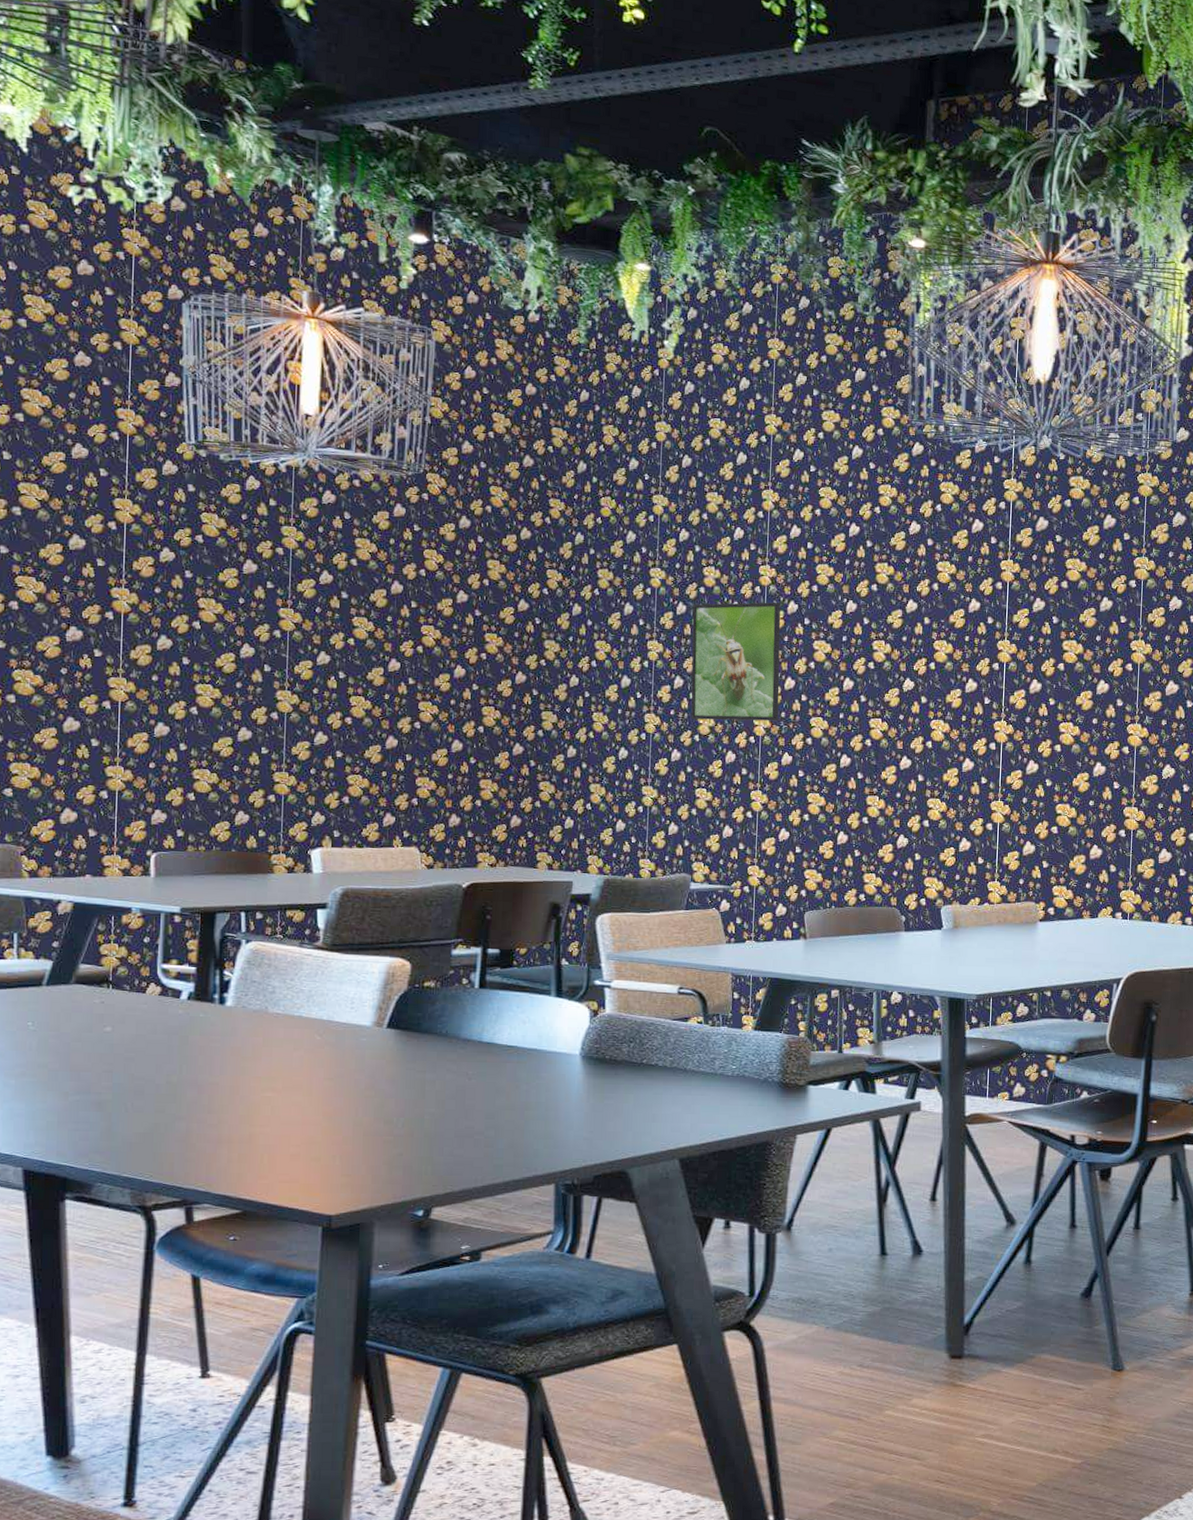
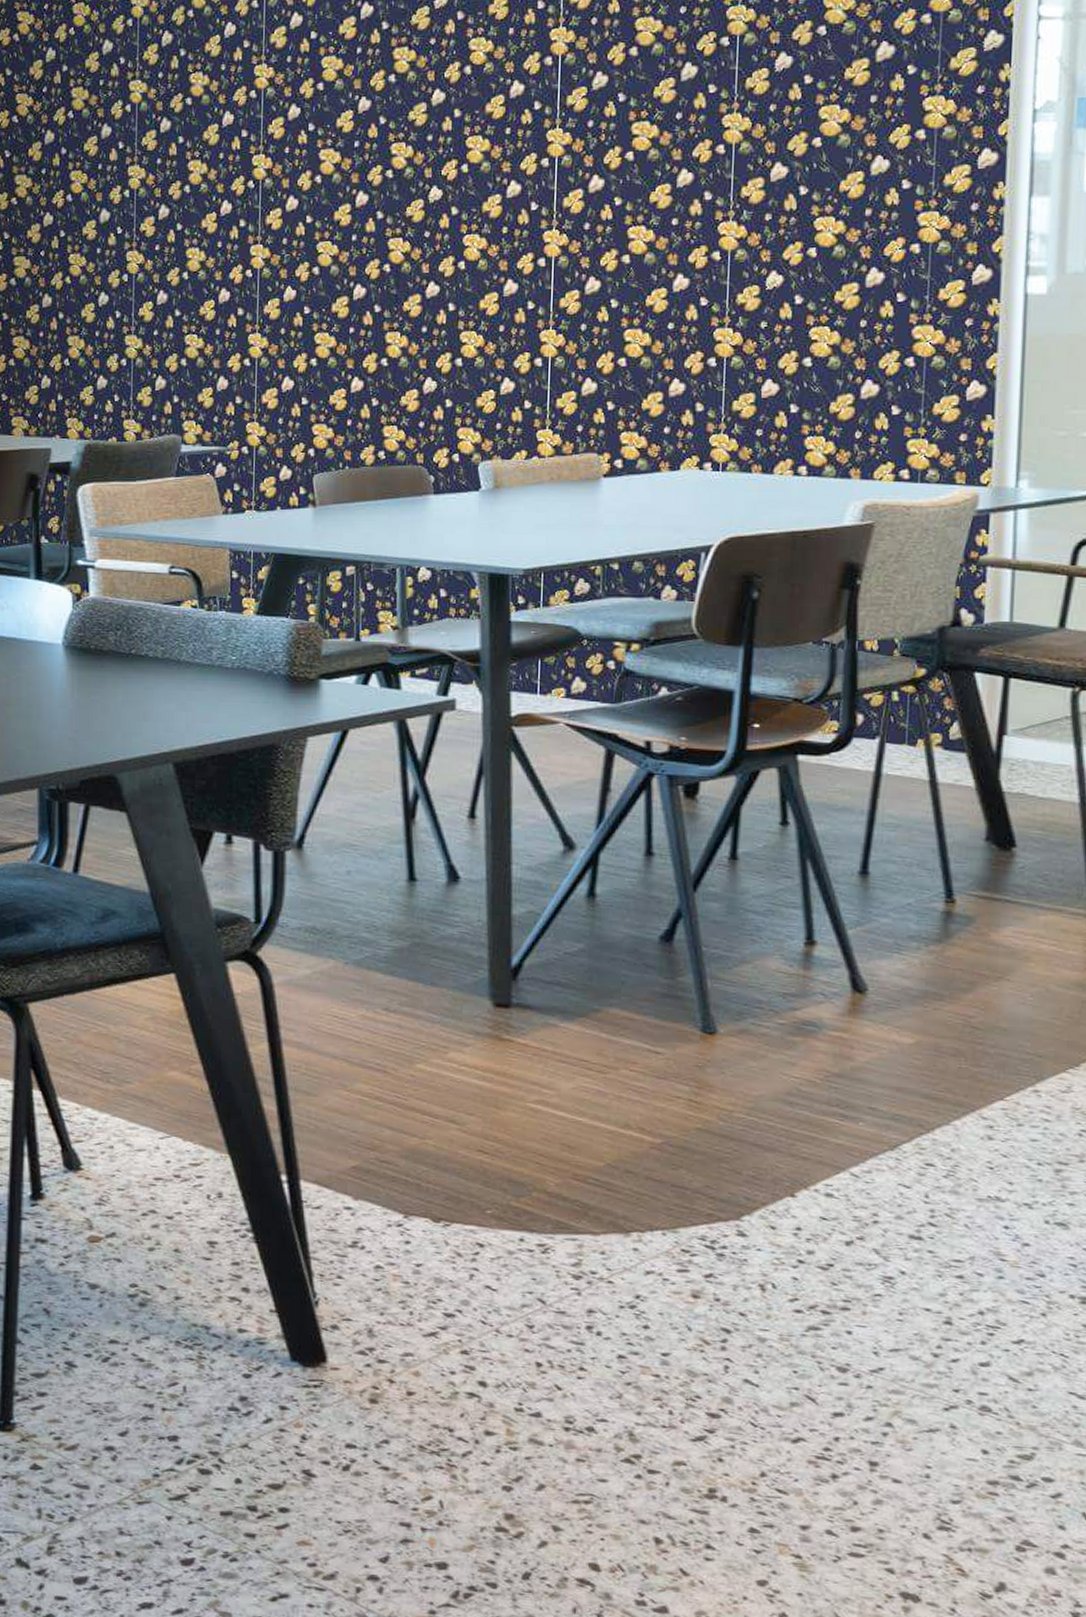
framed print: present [691,602,781,722] -> none [178,107,281,255]

